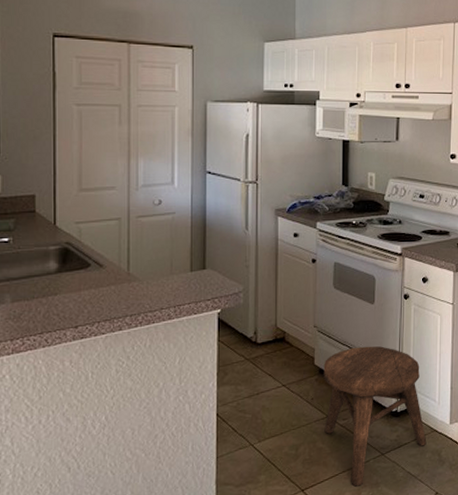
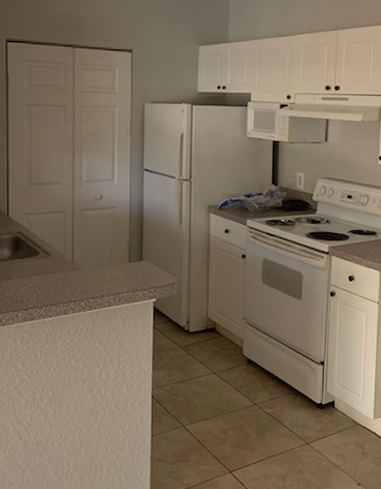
stool: present [323,346,427,487] -> none [251,340,351,472]

